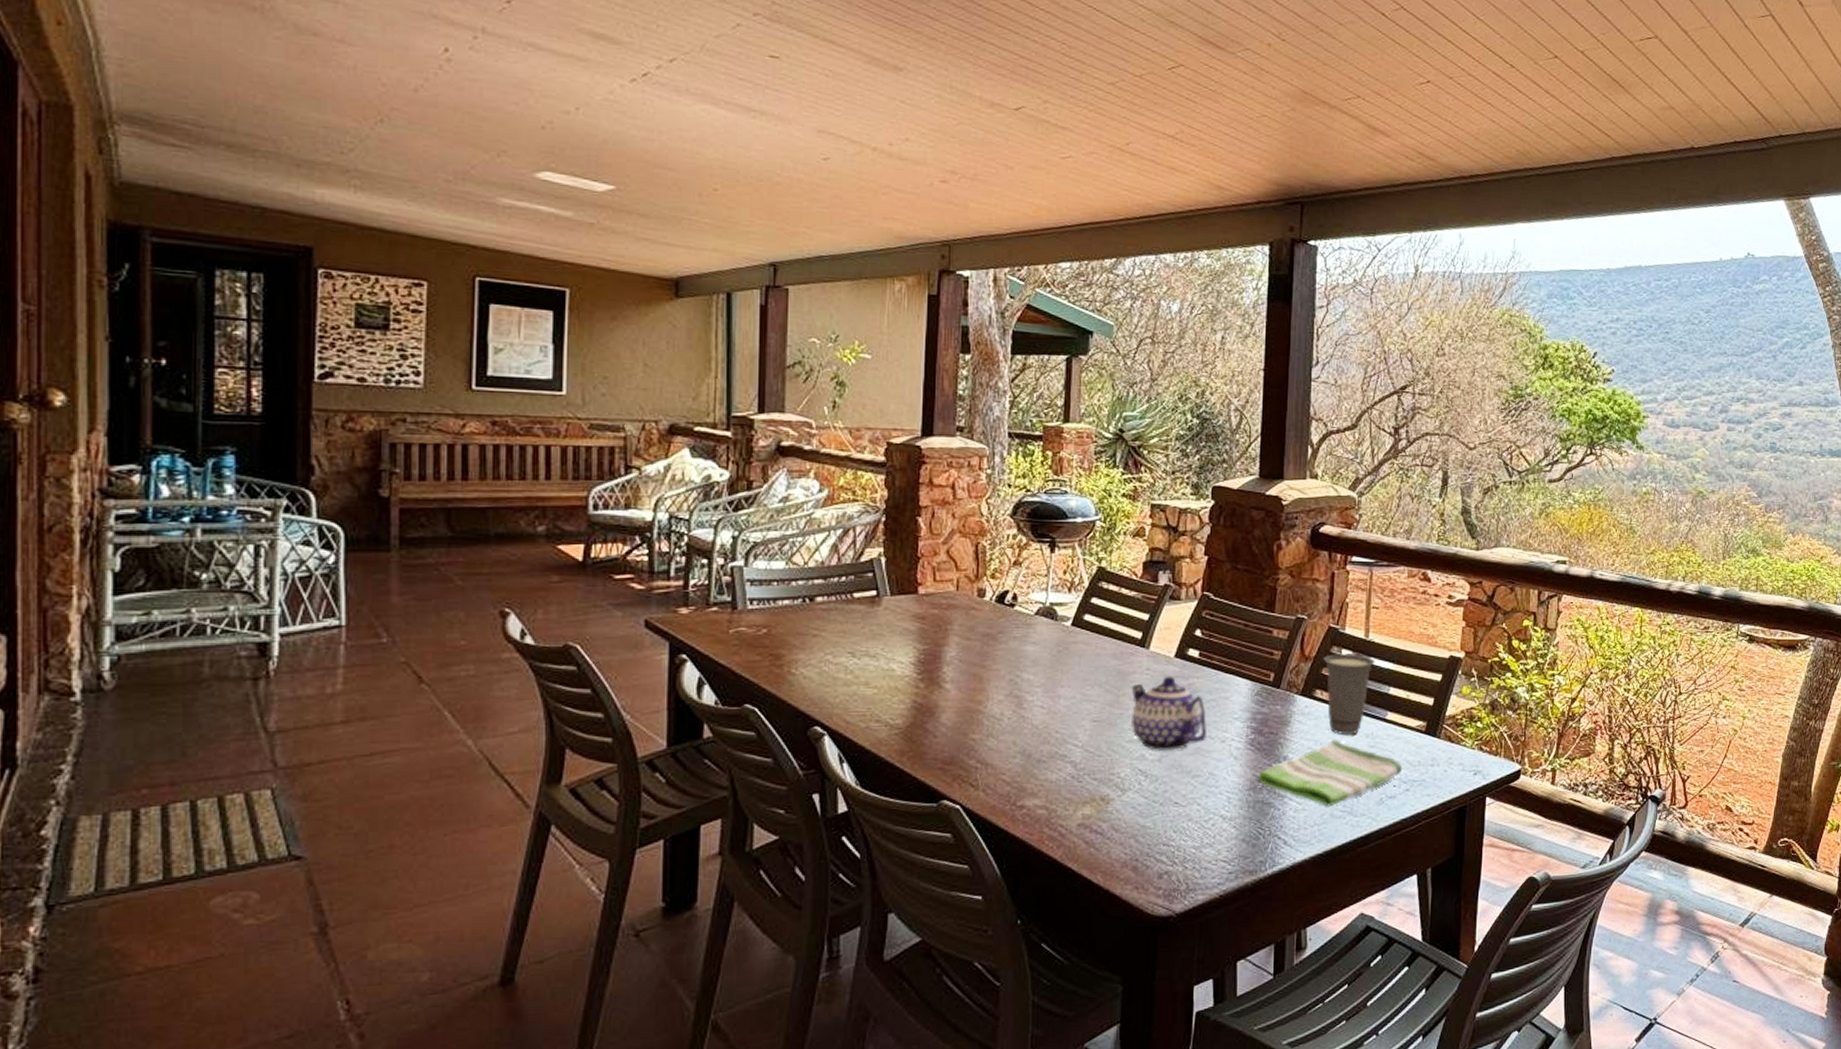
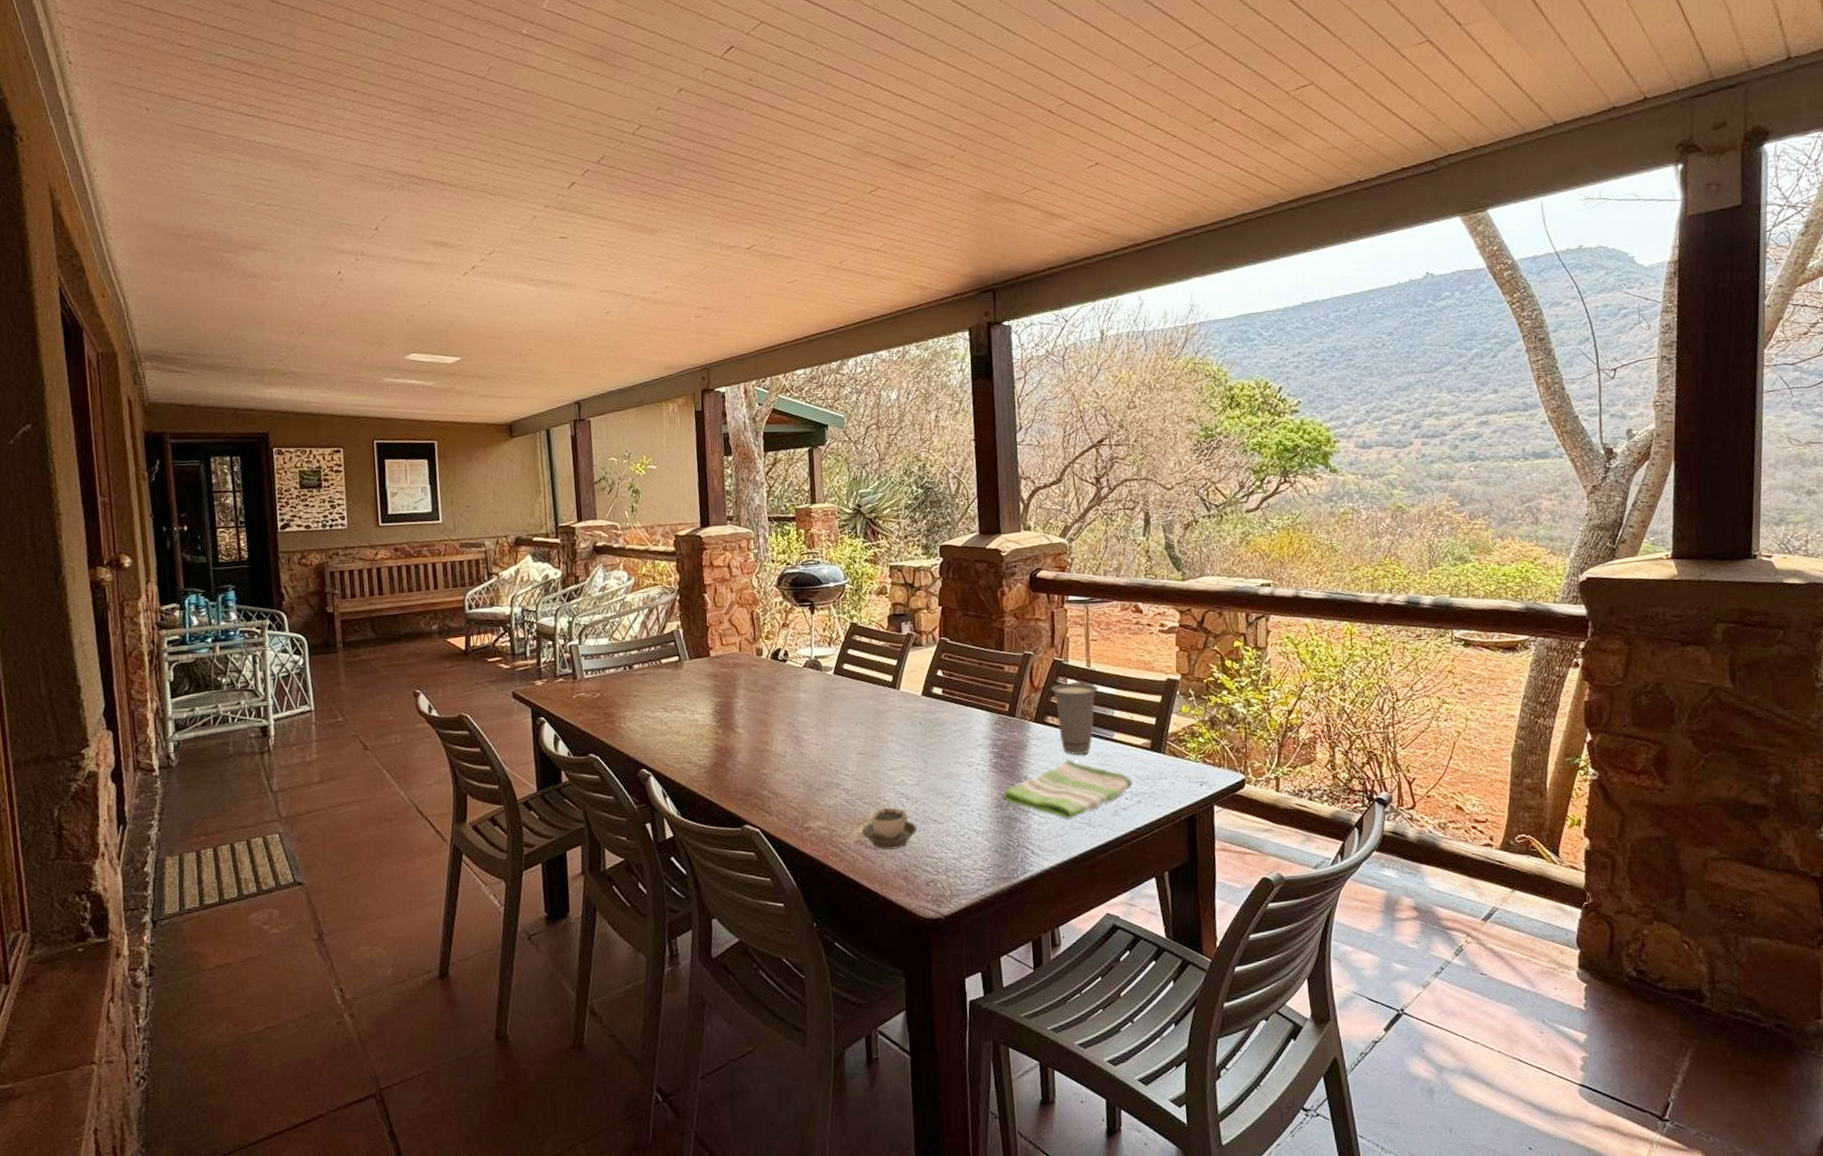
cup: none [1087,785,1155,835] -> present [862,807,918,850]
teapot: present [1131,675,1208,750] -> none [888,711,956,776]

